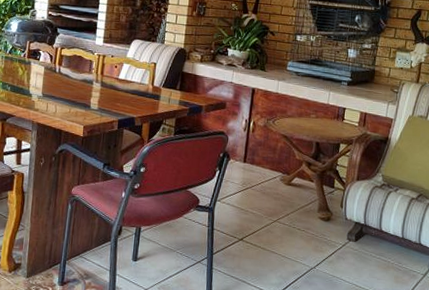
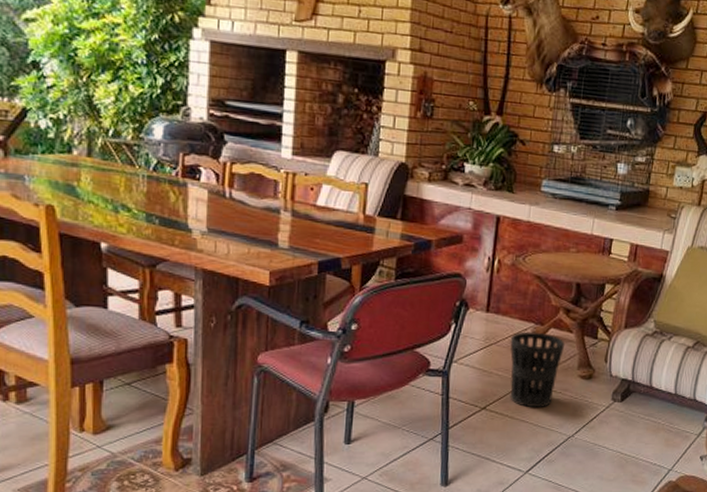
wastebasket: none [262,179,307,242] -> present [510,331,564,408]

